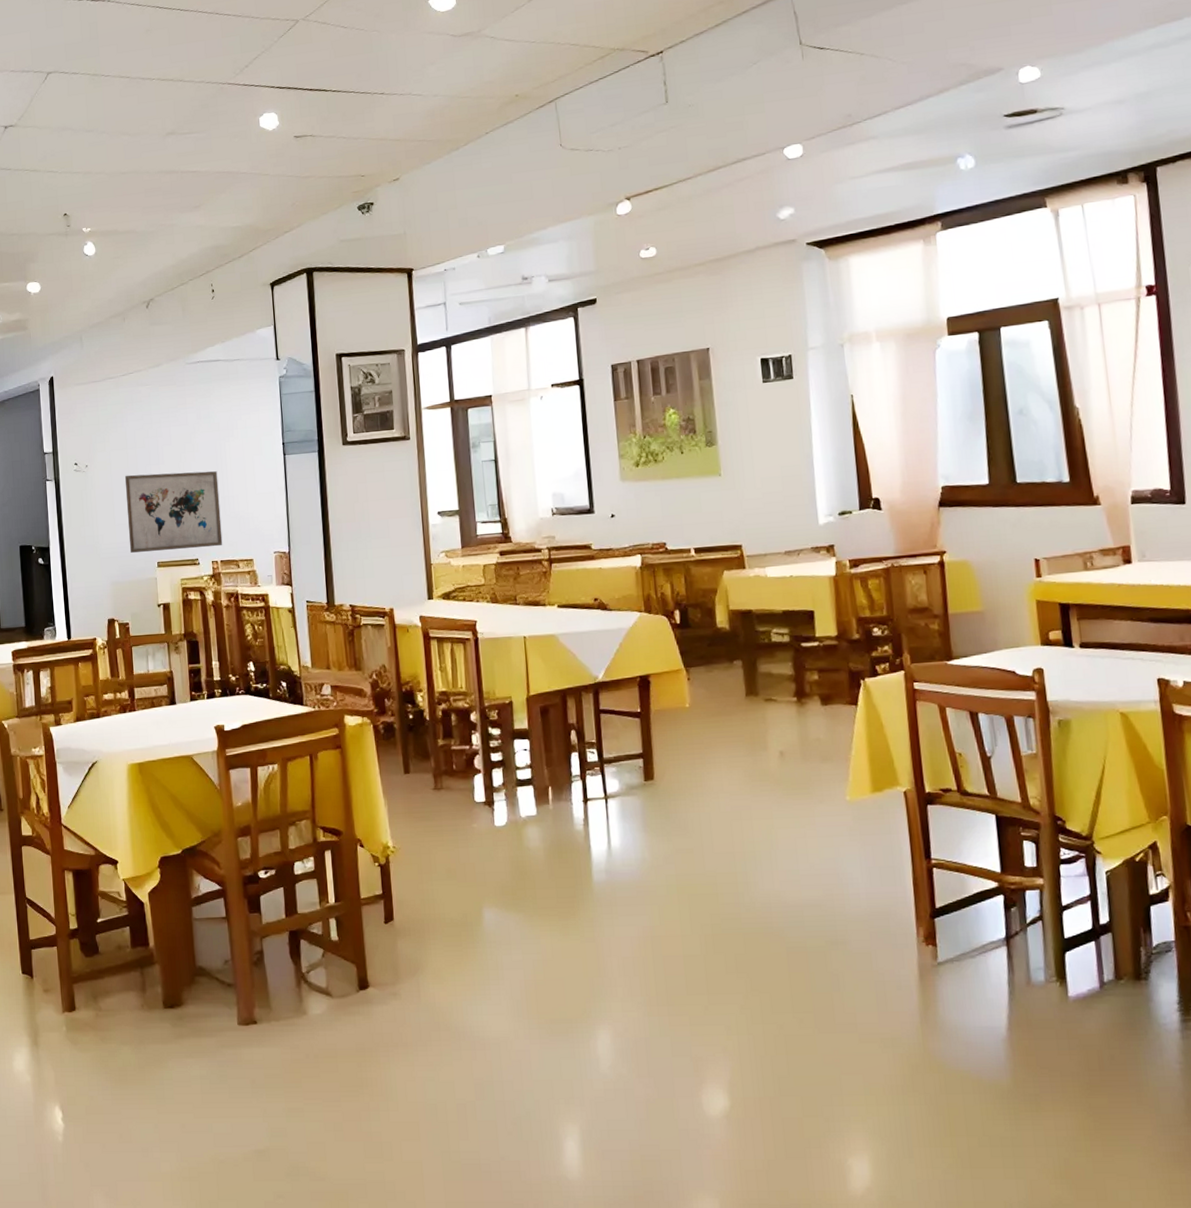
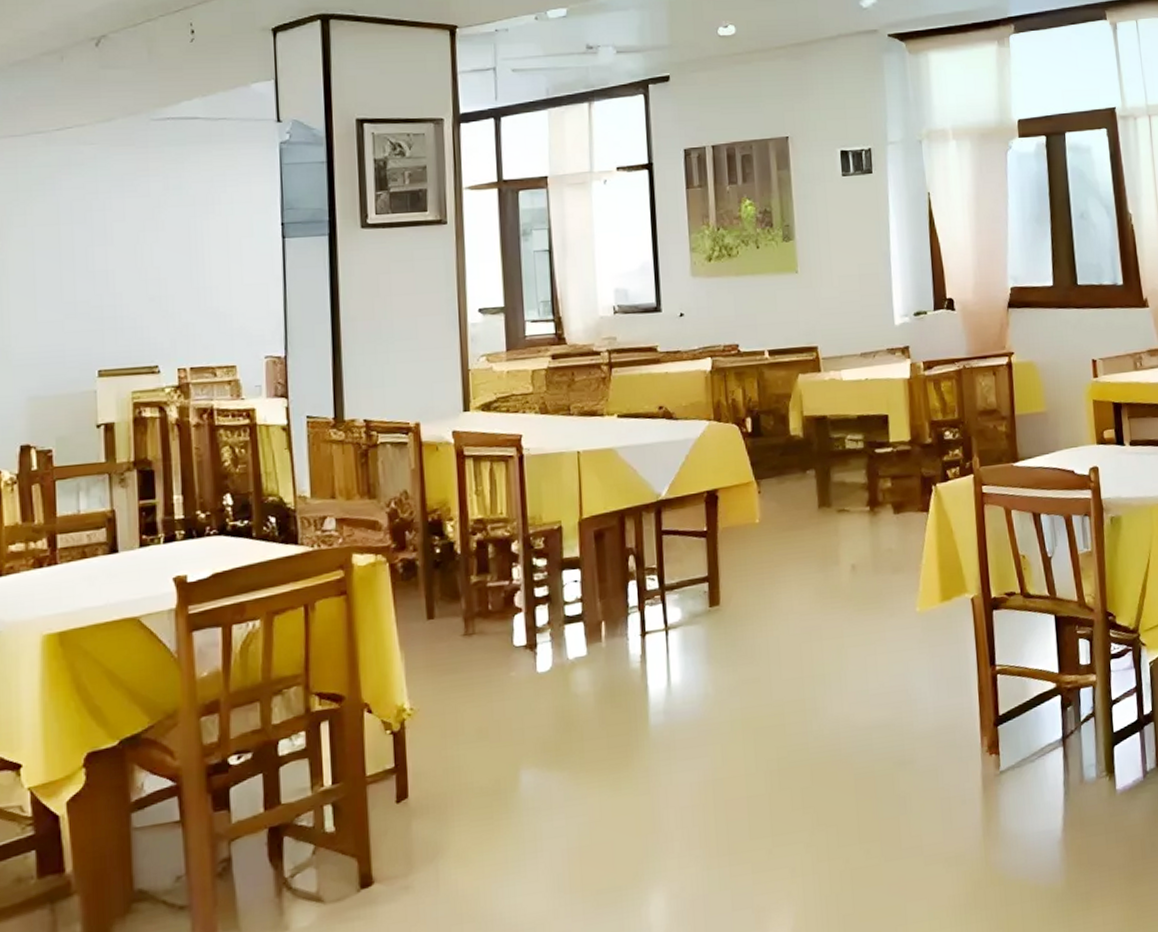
wall art: present [124,471,223,553] -> none [53,255,194,359]

